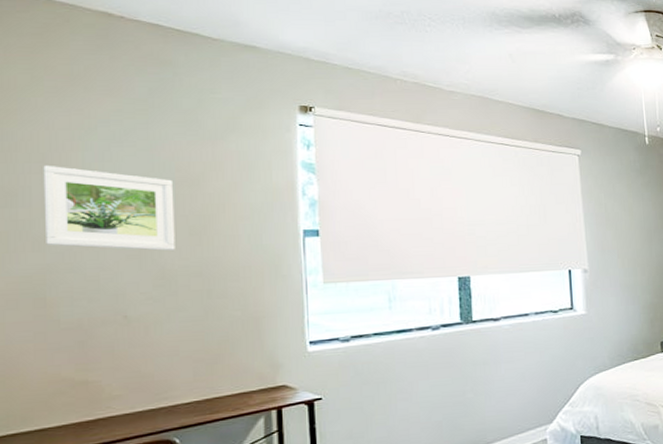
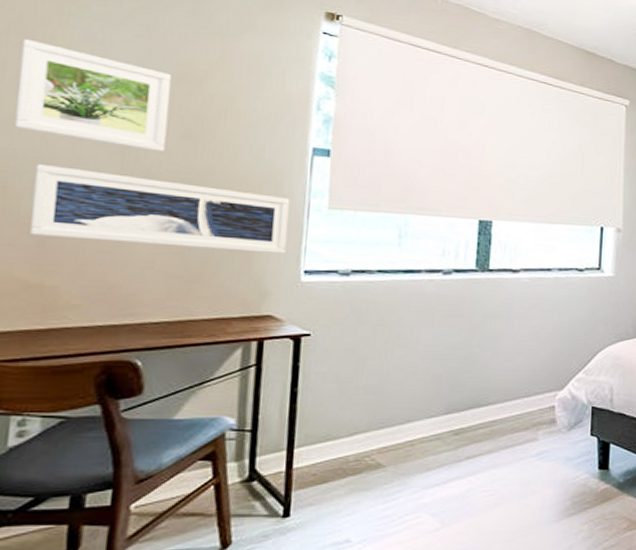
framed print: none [68,274,291,338] -> present [30,164,290,254]

